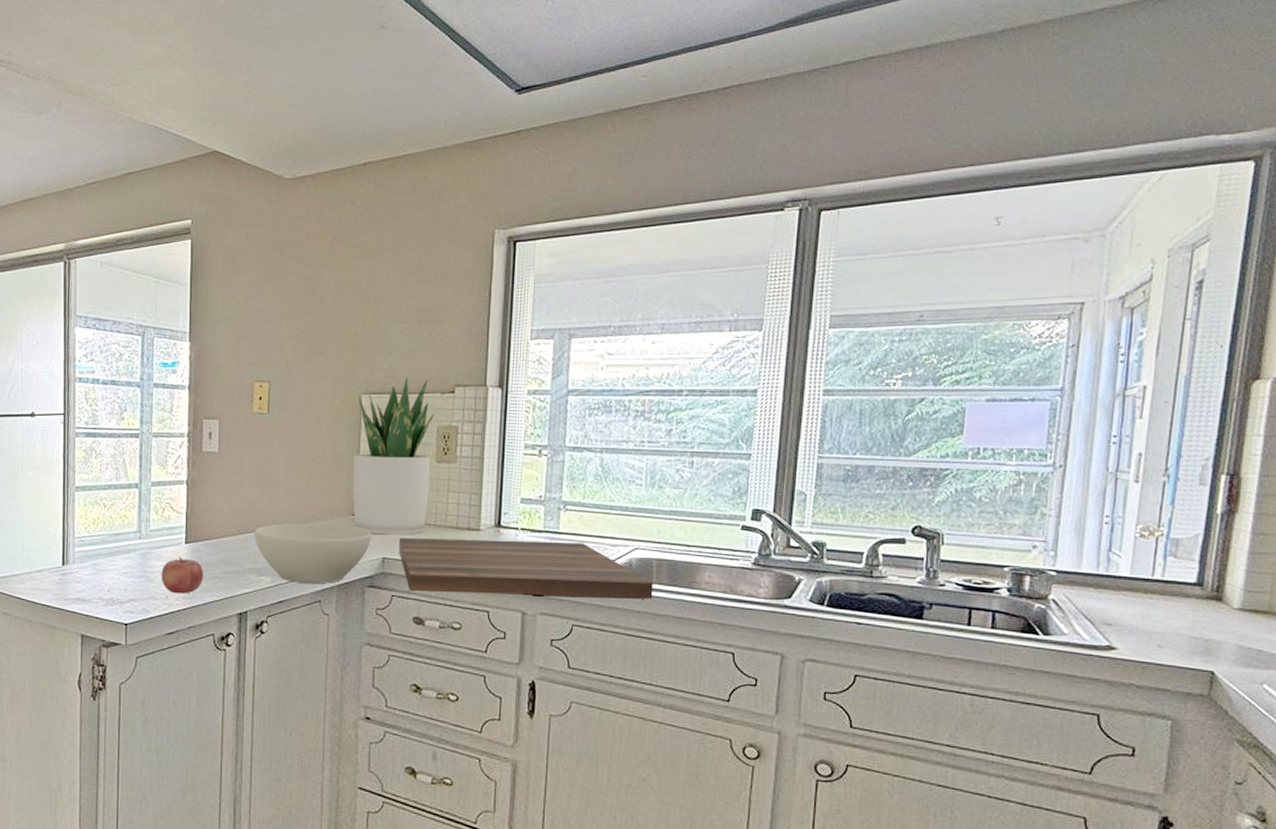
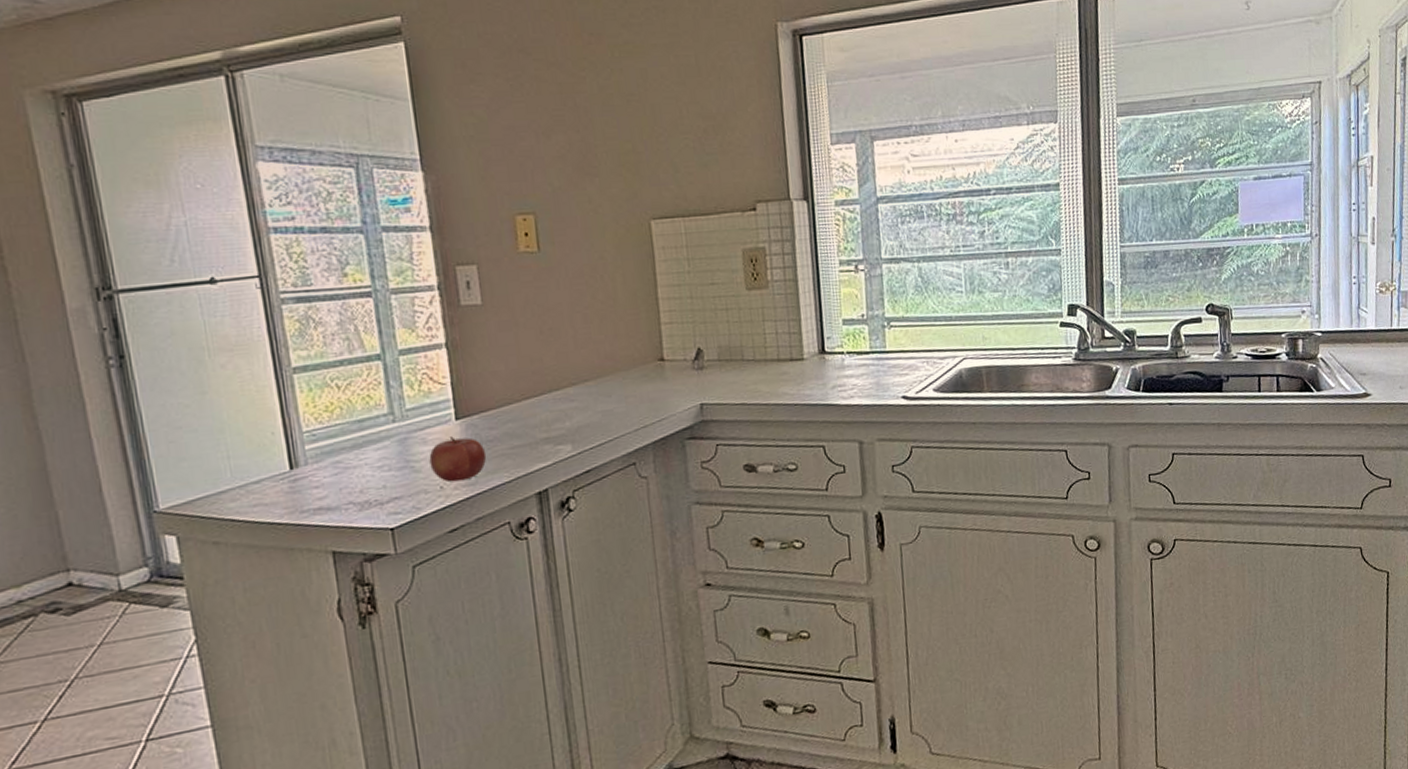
bowl: present [254,523,372,584] -> none [542,372,685,447]
planter: present [352,377,435,535] -> none [645,196,744,379]
cutting board: present [399,538,653,599] -> none [716,359,986,437]

